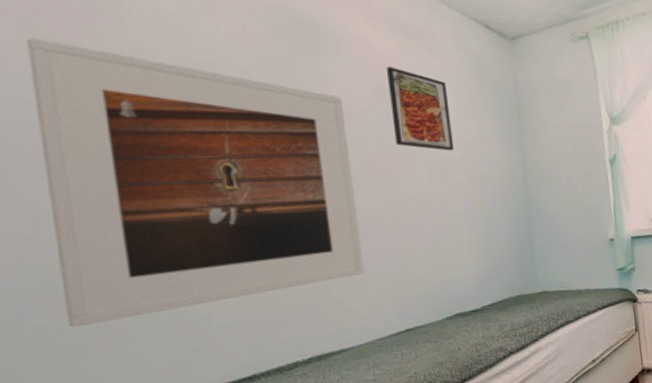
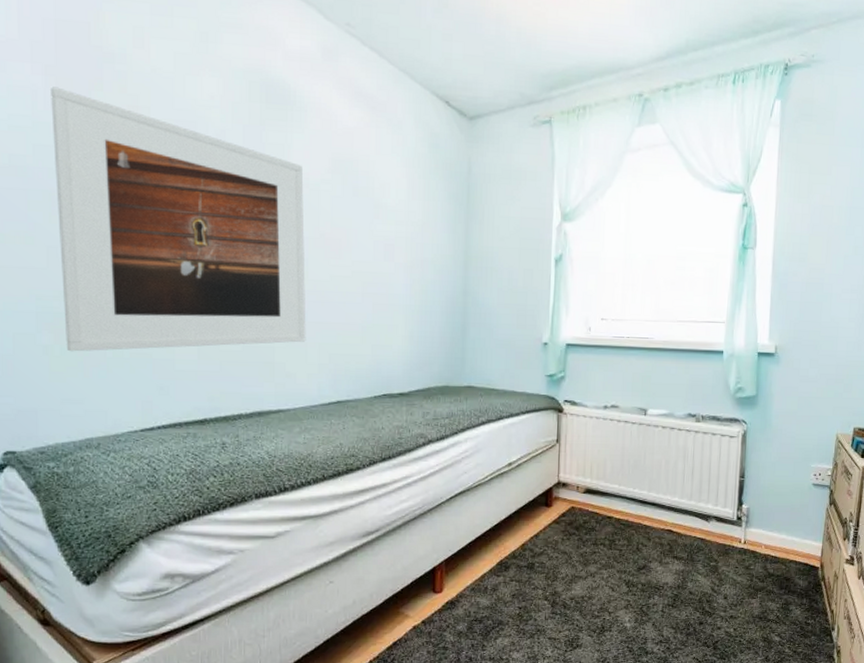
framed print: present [385,67,454,151] -> none [345,138,401,231]

